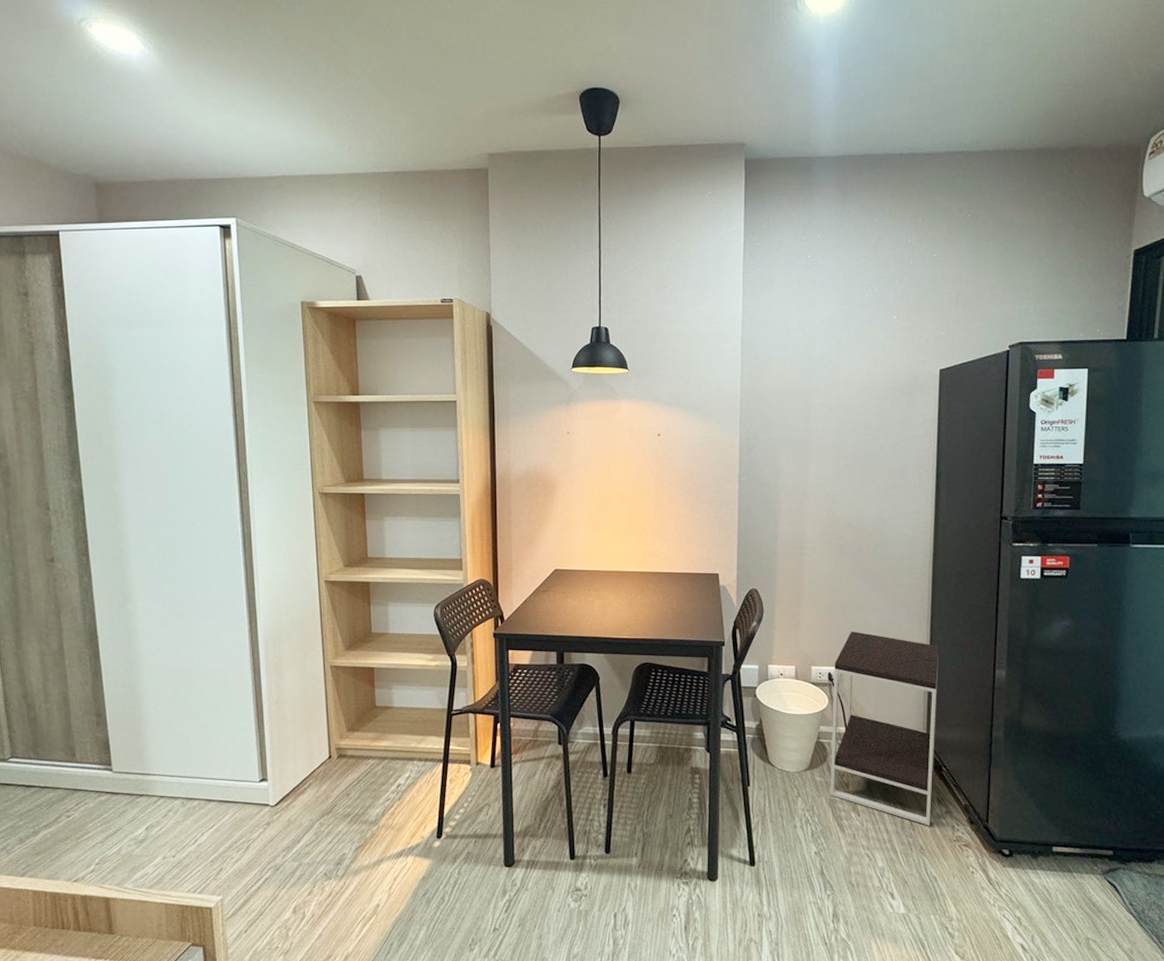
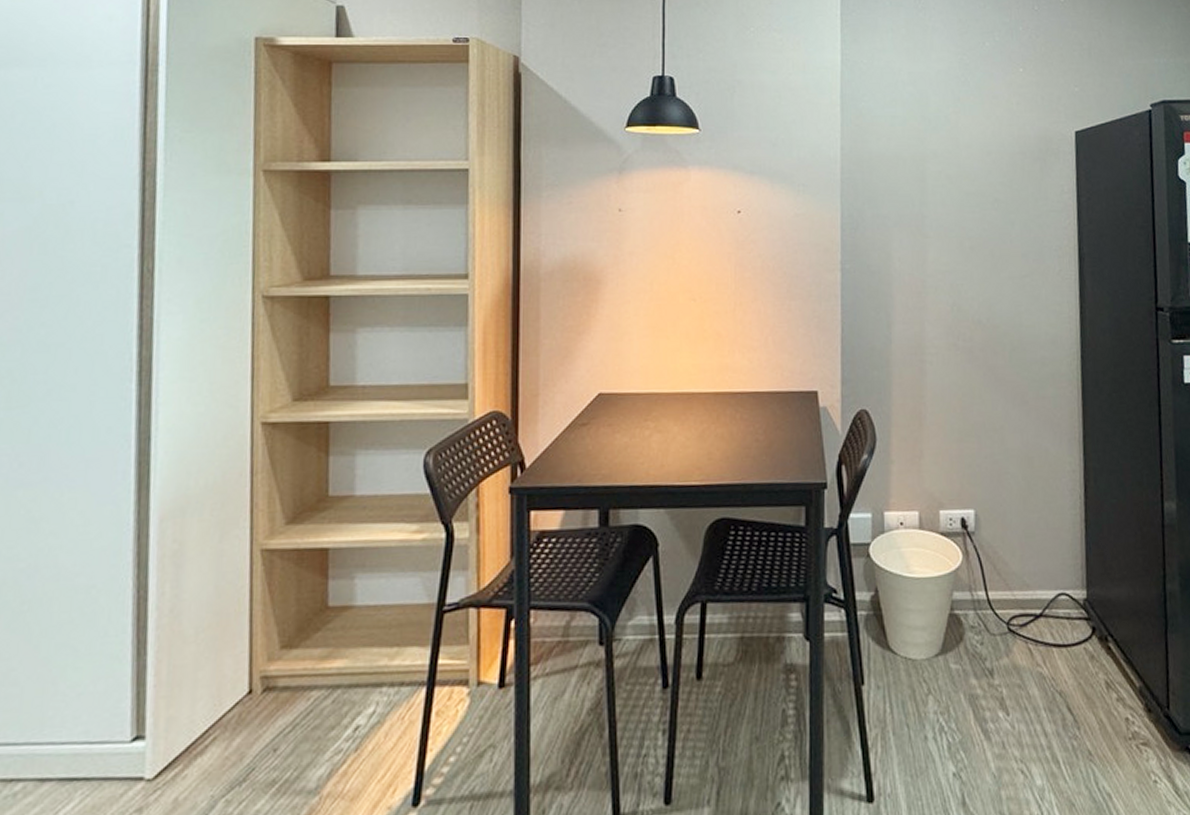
side table: present [830,631,939,826] -> none [968,460,1099,721]

